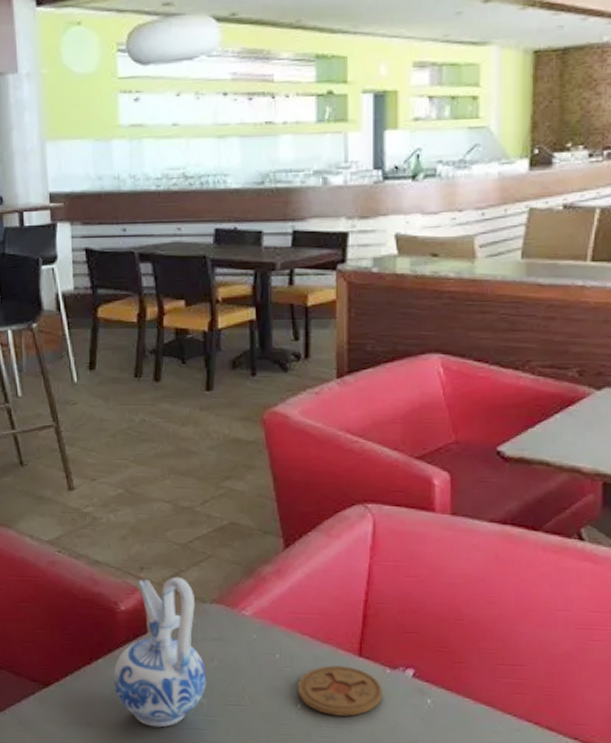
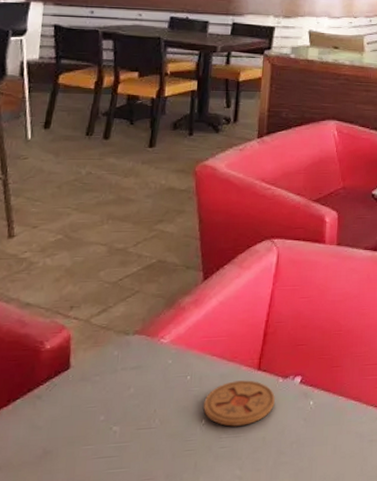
ceramic pitcher: present [113,576,206,728] -> none [29,312,122,462]

